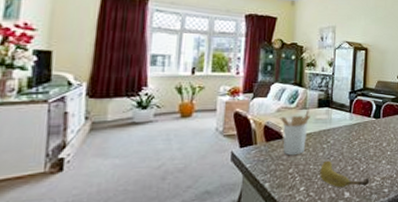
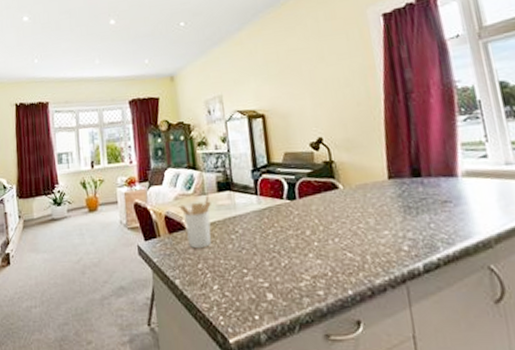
fruit: present [320,160,370,188] -> none [232,254,297,288]

